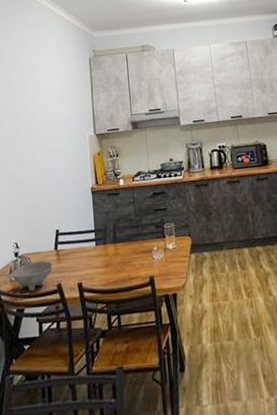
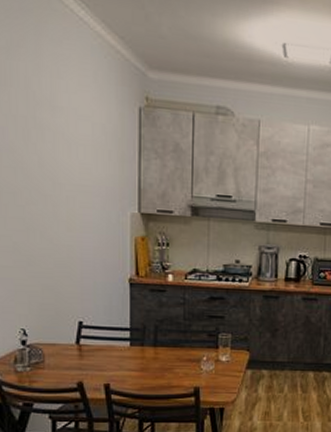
bowl: present [12,261,54,291] -> none [17,354,74,386]

